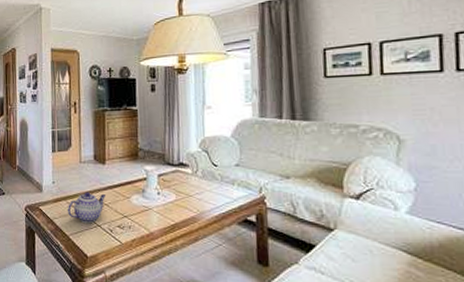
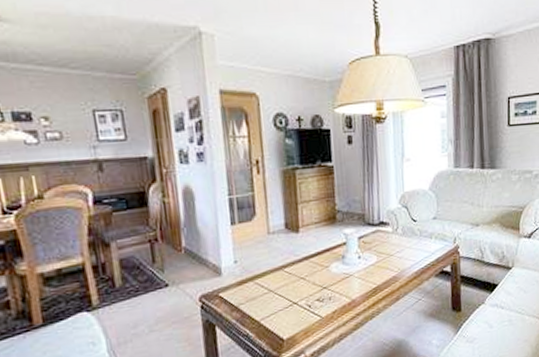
teapot: present [67,192,105,224] -> none [255,267,301,304]

